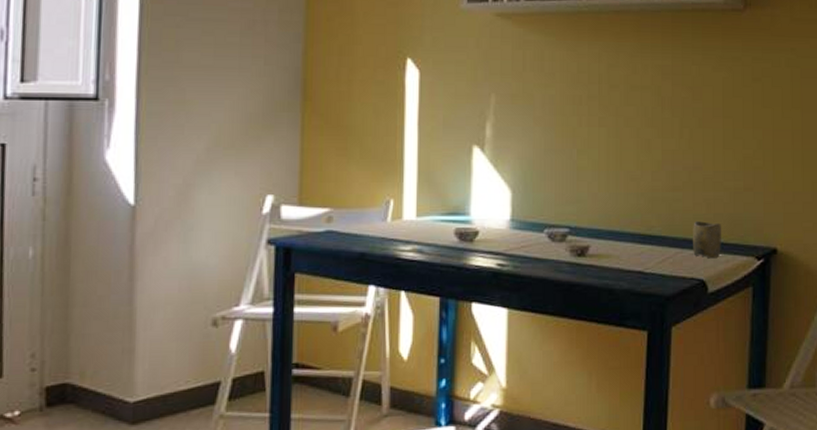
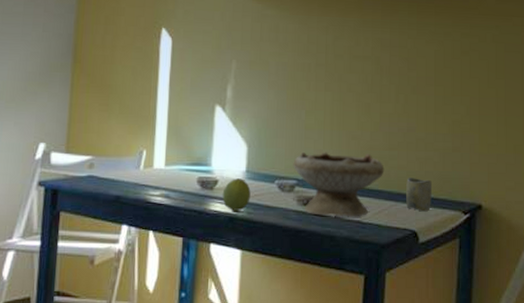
fruit: none [484,228,517,265] -> present [222,178,251,211]
bowl: none [564,195,668,268] -> present [293,152,385,217]

